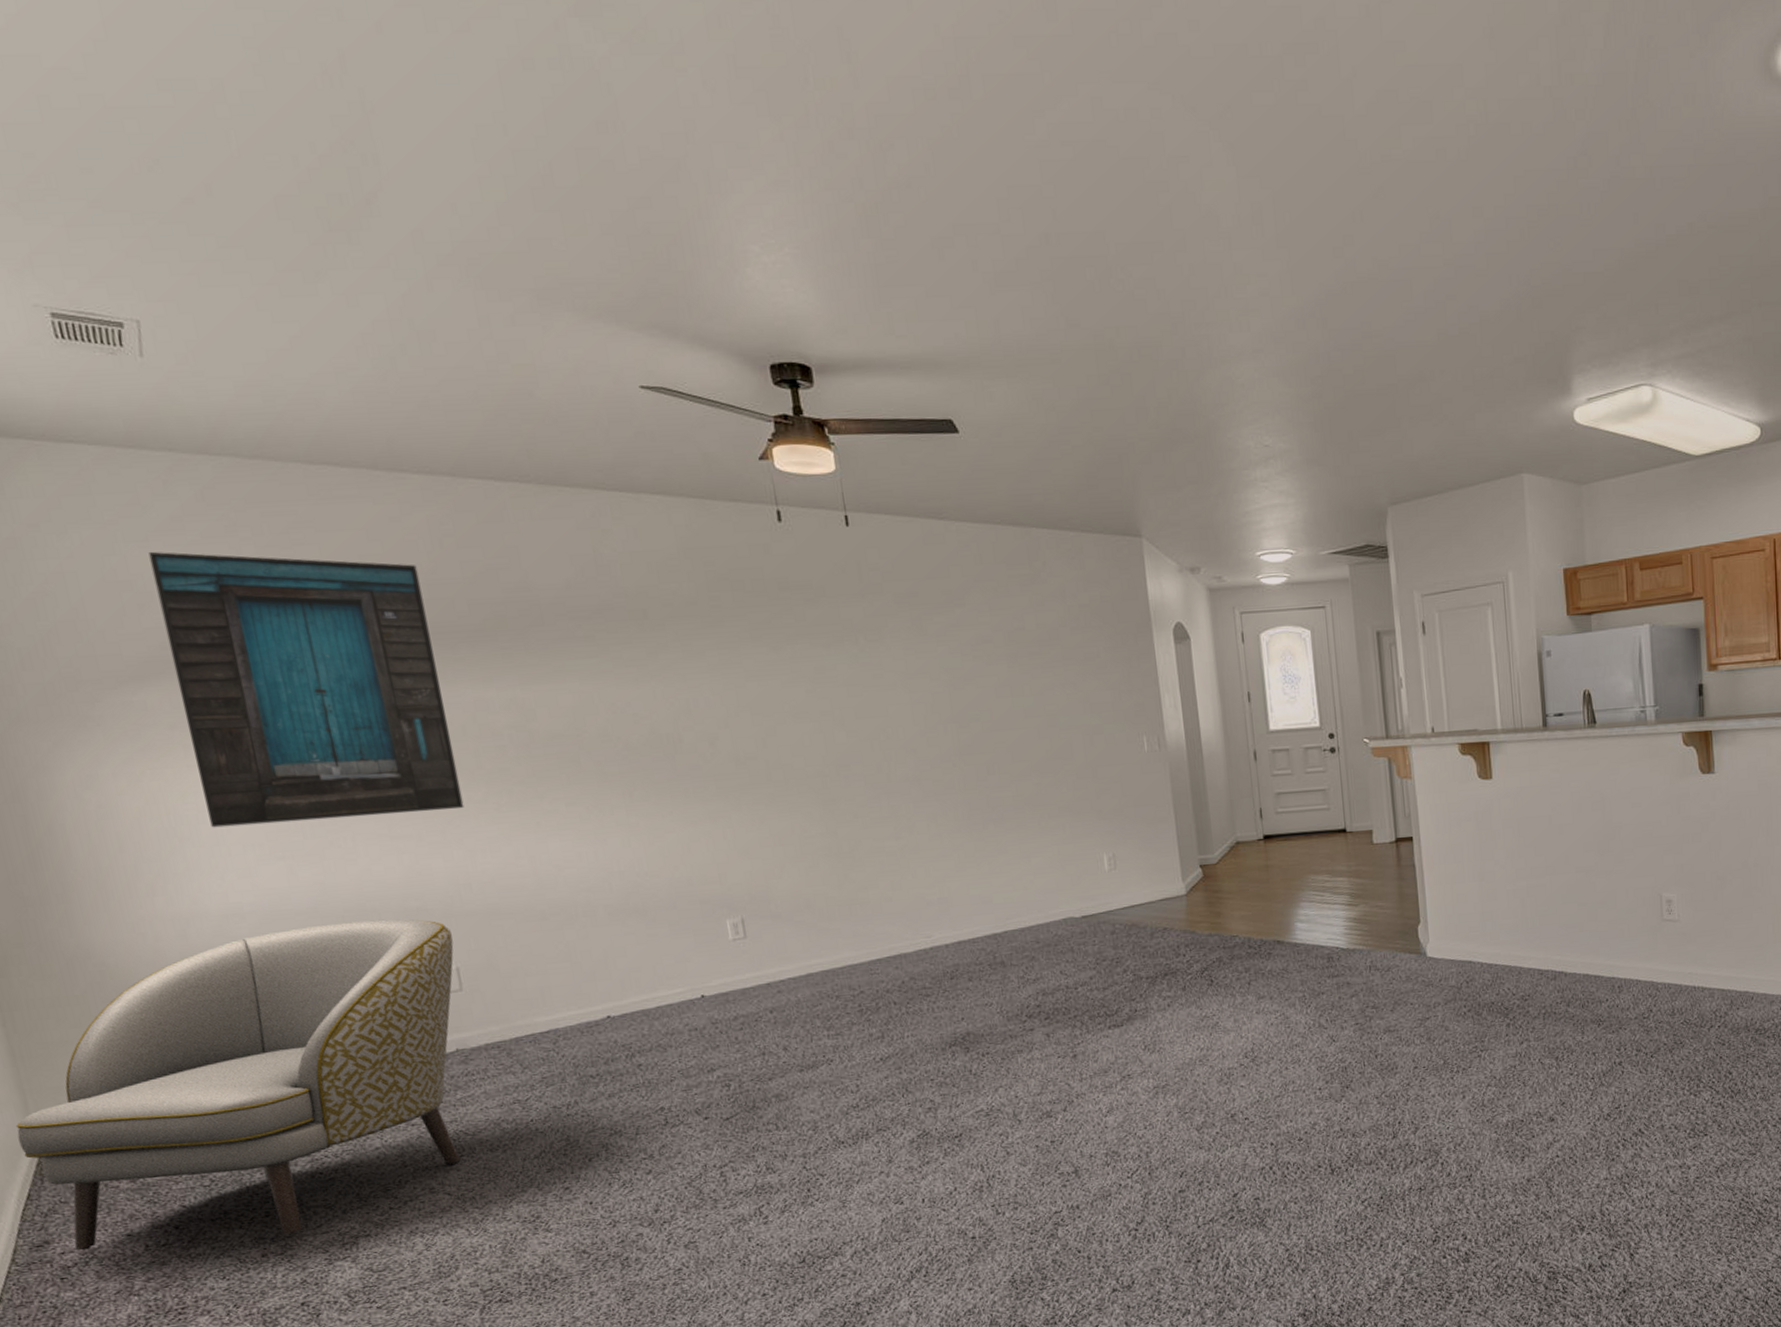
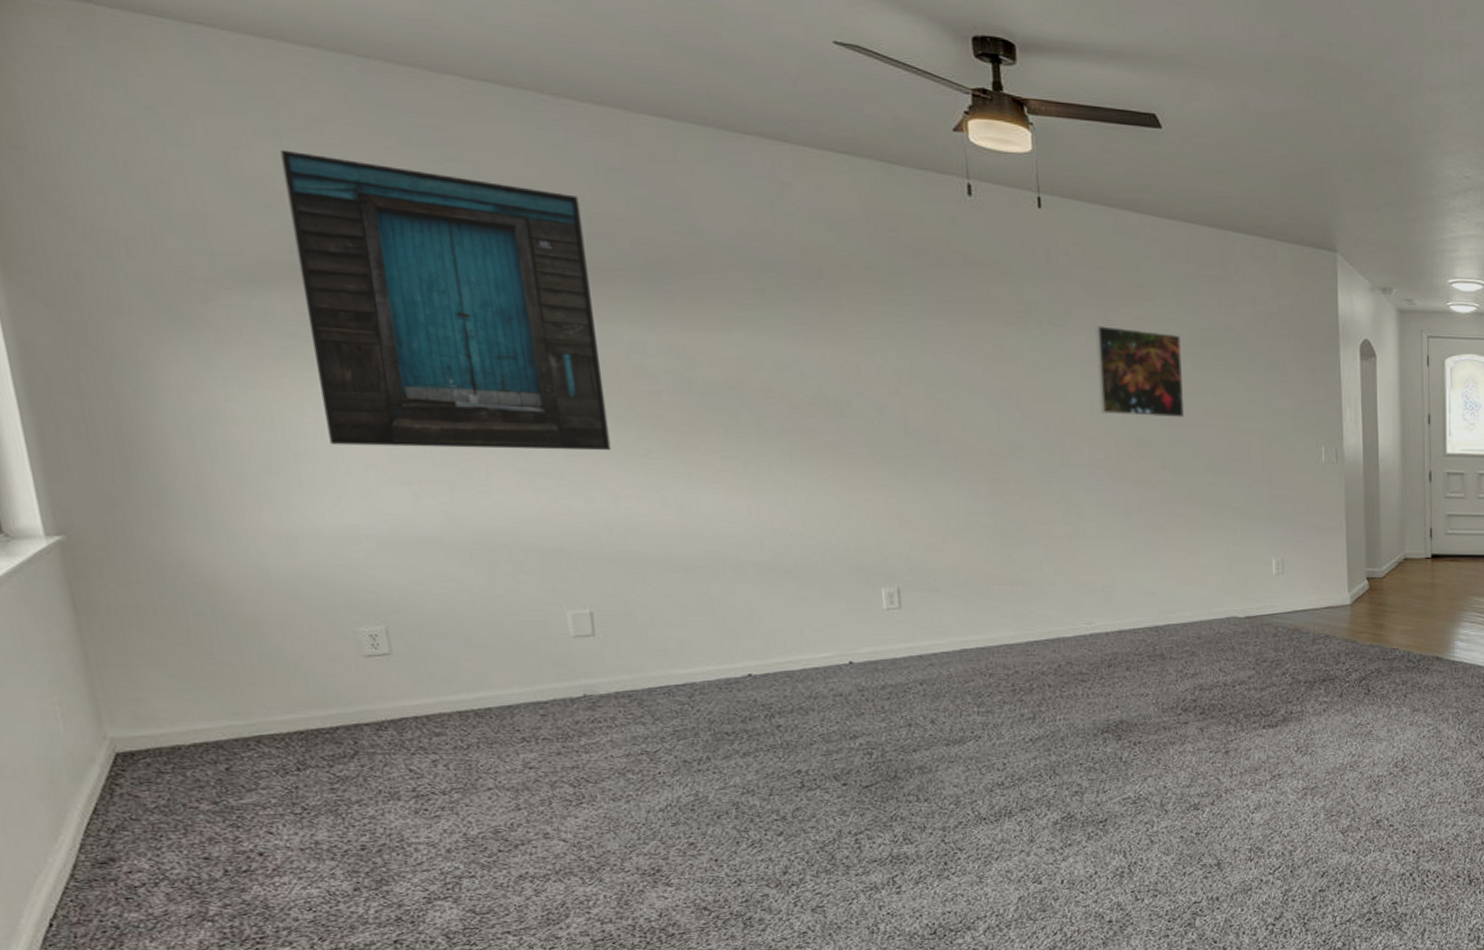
armchair: present [15,919,461,1251] -> none [85,555,589,871]
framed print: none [910,636,1005,725] -> present [1095,326,1185,418]

